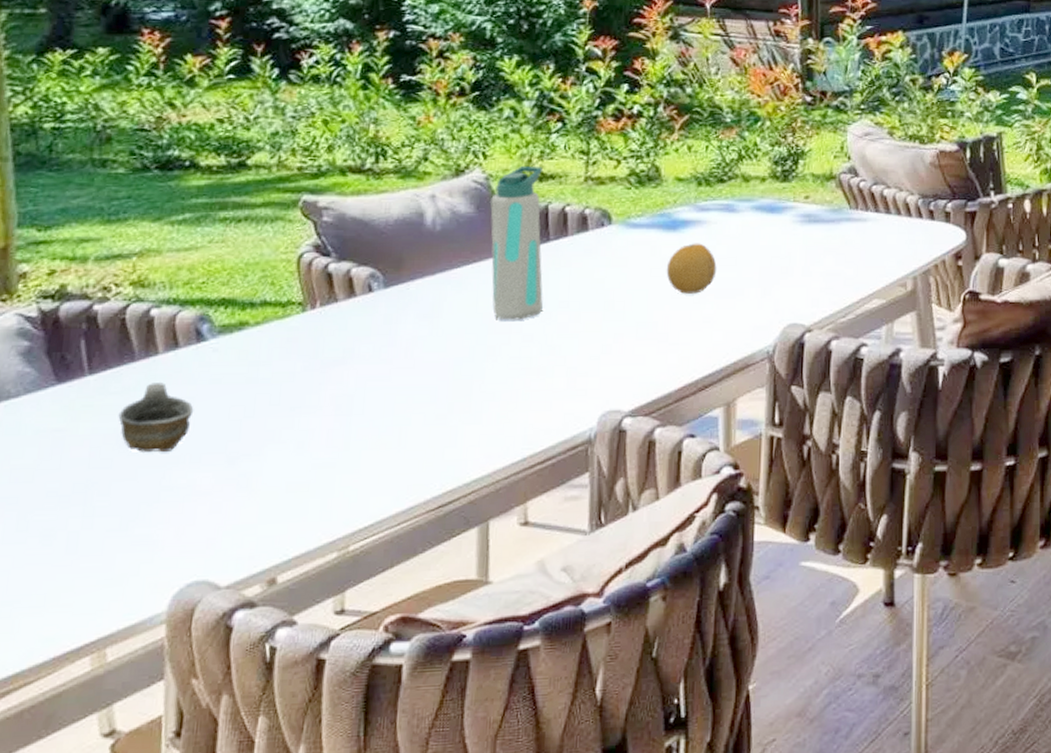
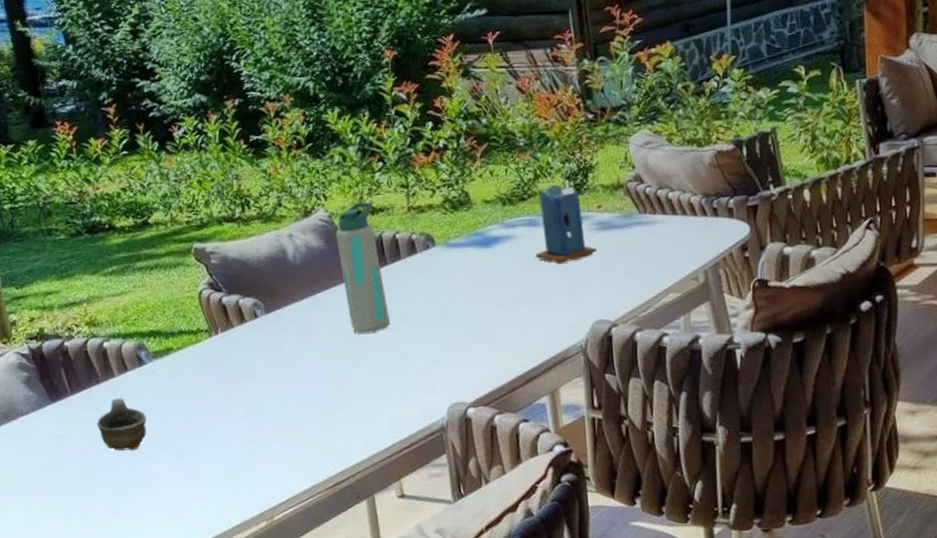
fruit: present [666,243,717,294] -> none [485,256,529,301]
candle: none [728,164,800,256] -> present [536,179,598,263]

